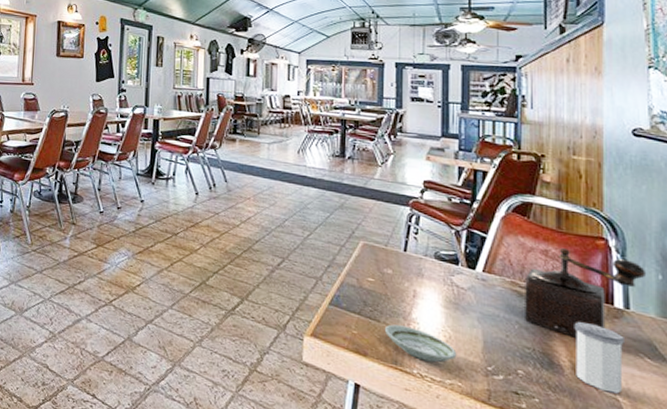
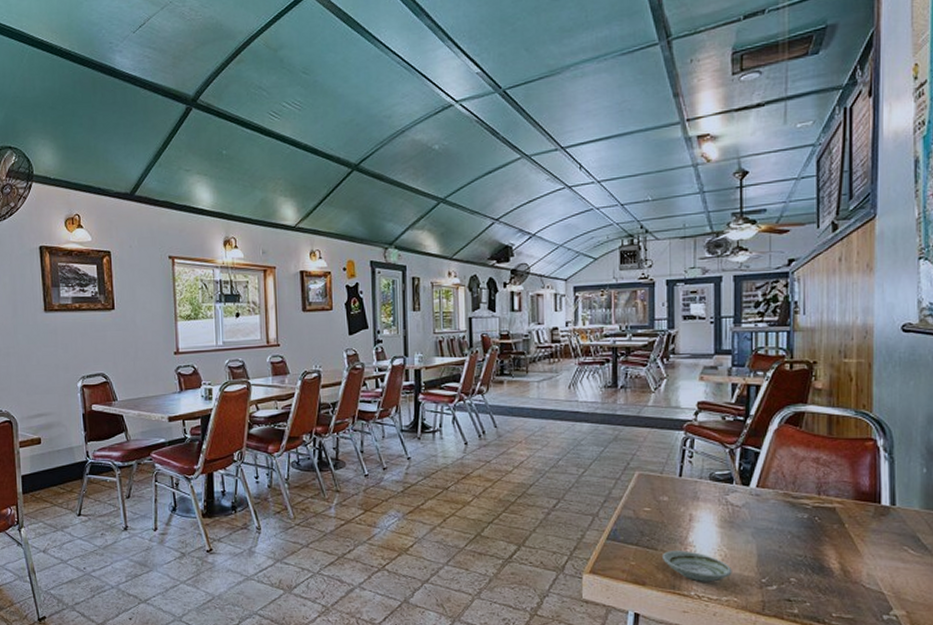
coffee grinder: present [525,248,647,338] -> none [797,454,913,540]
salt shaker: present [574,321,624,394] -> none [843,523,890,587]

